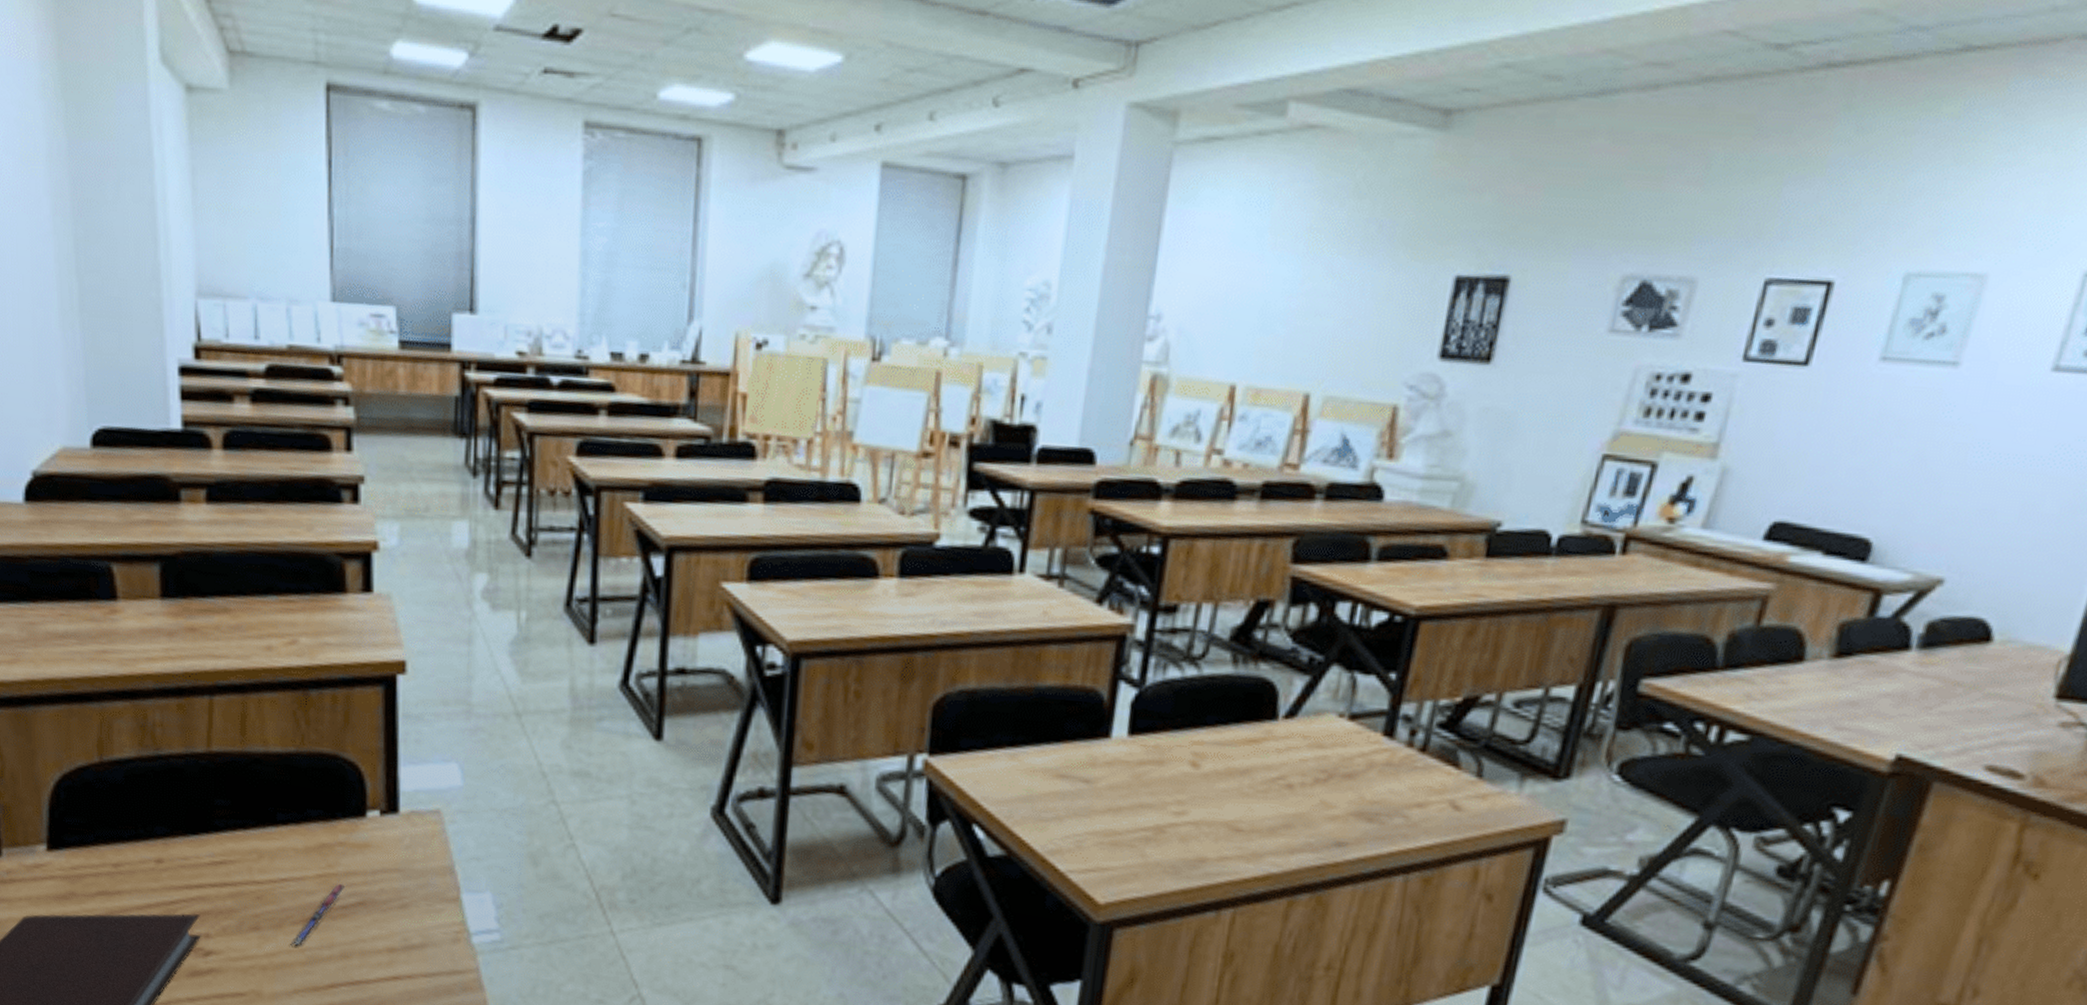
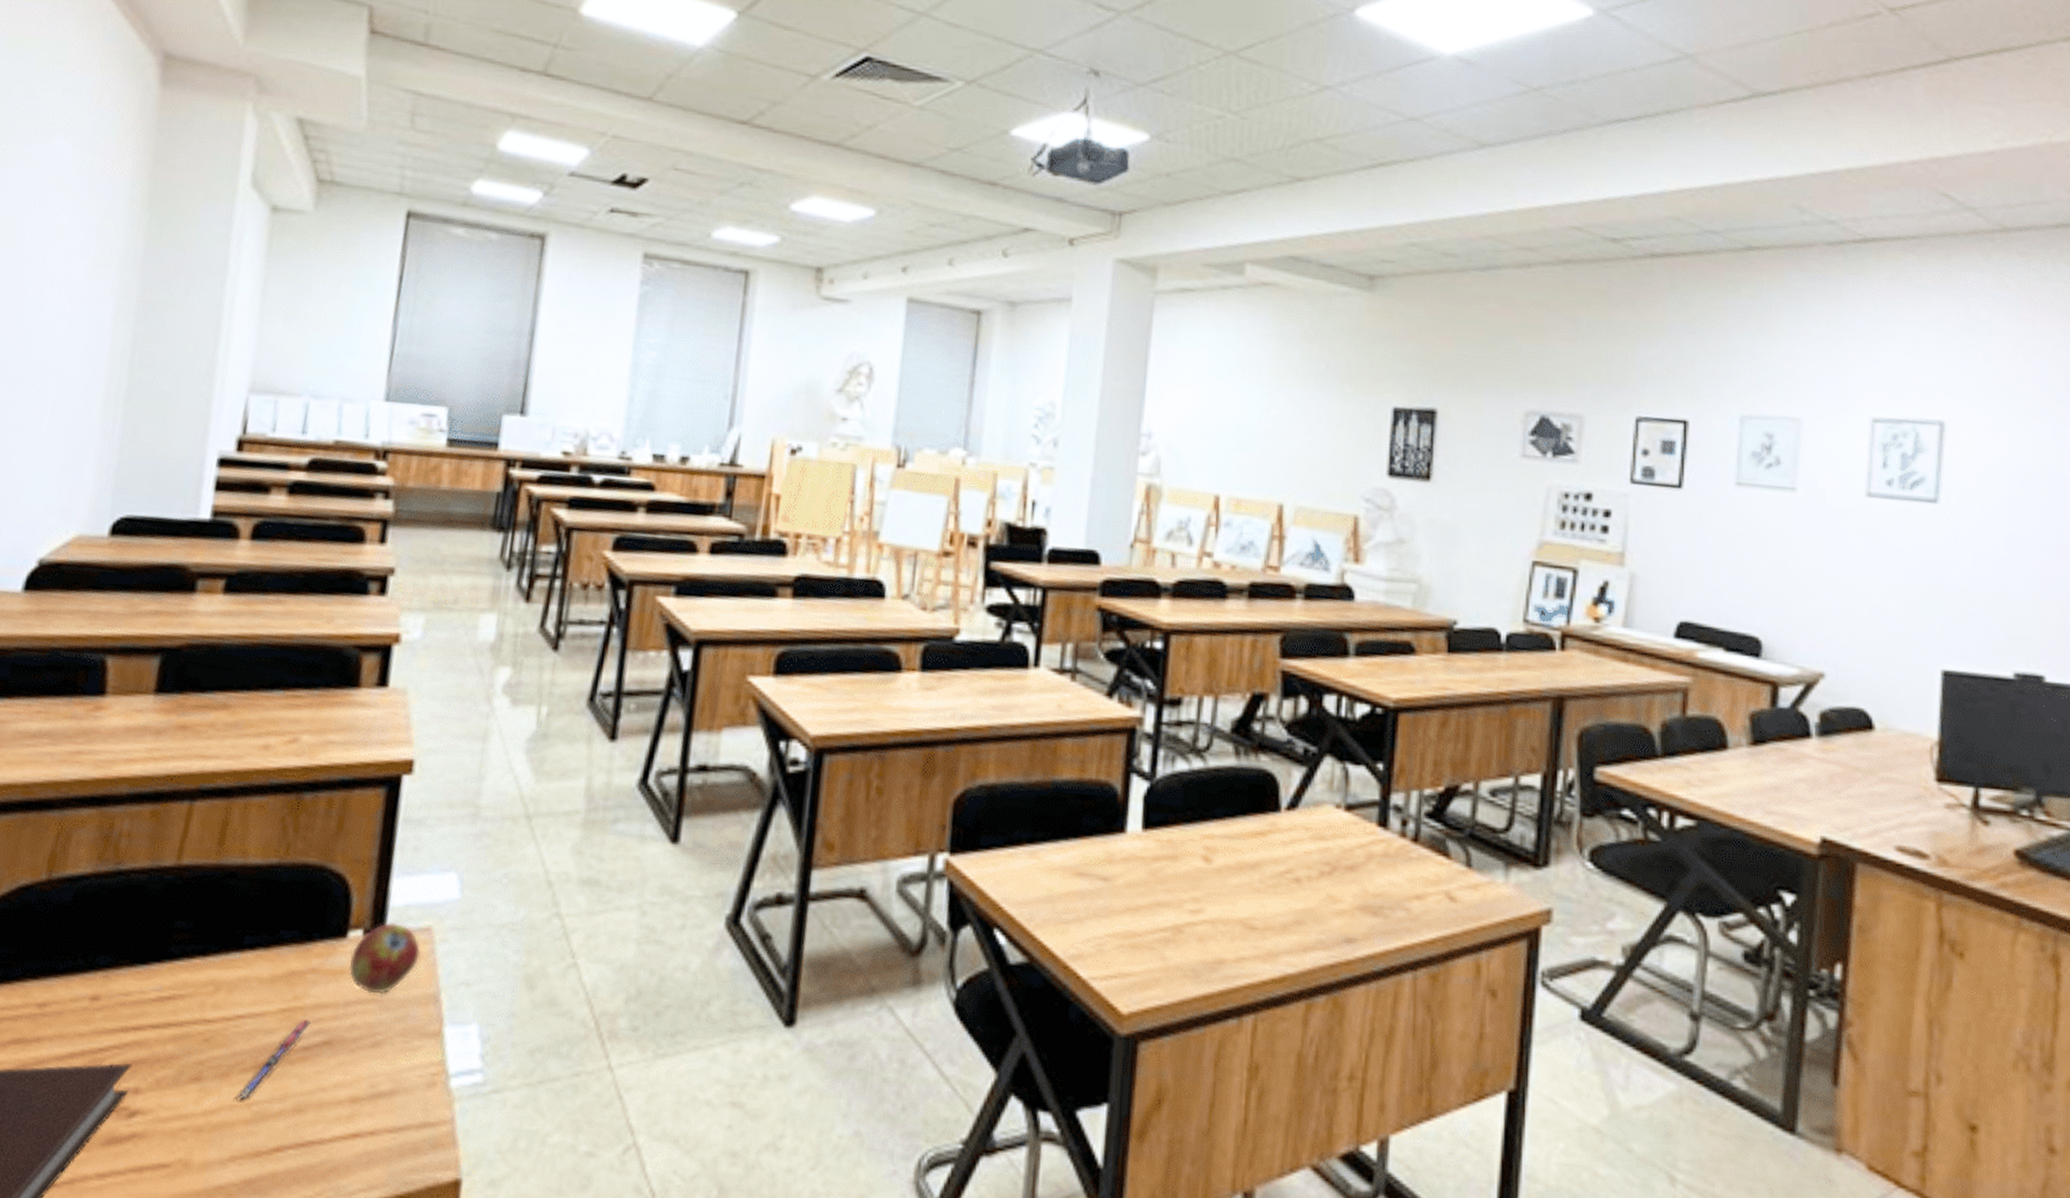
fruit: none [371,805,434,866] -> present [348,922,421,995]

